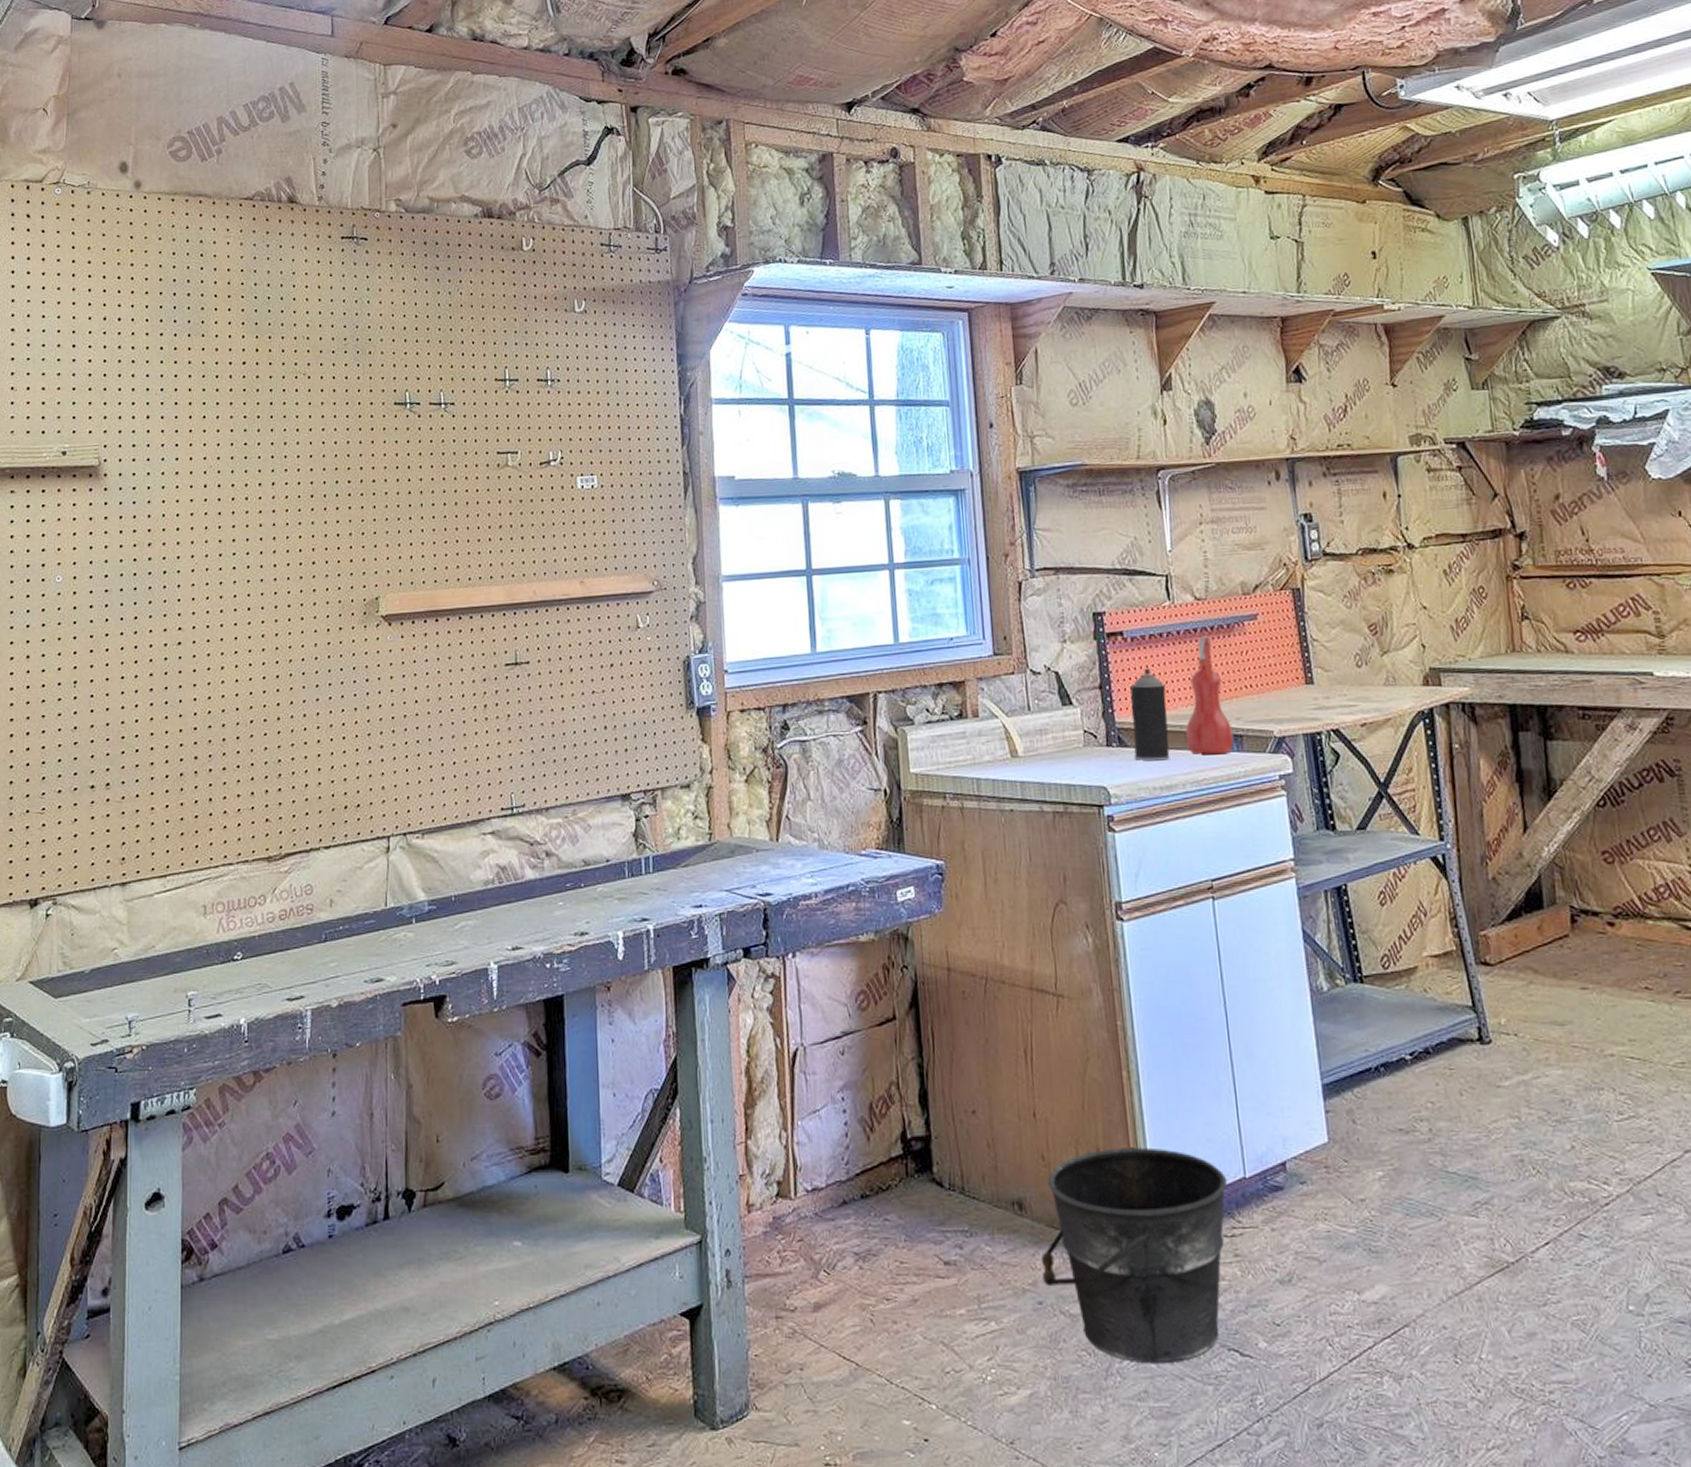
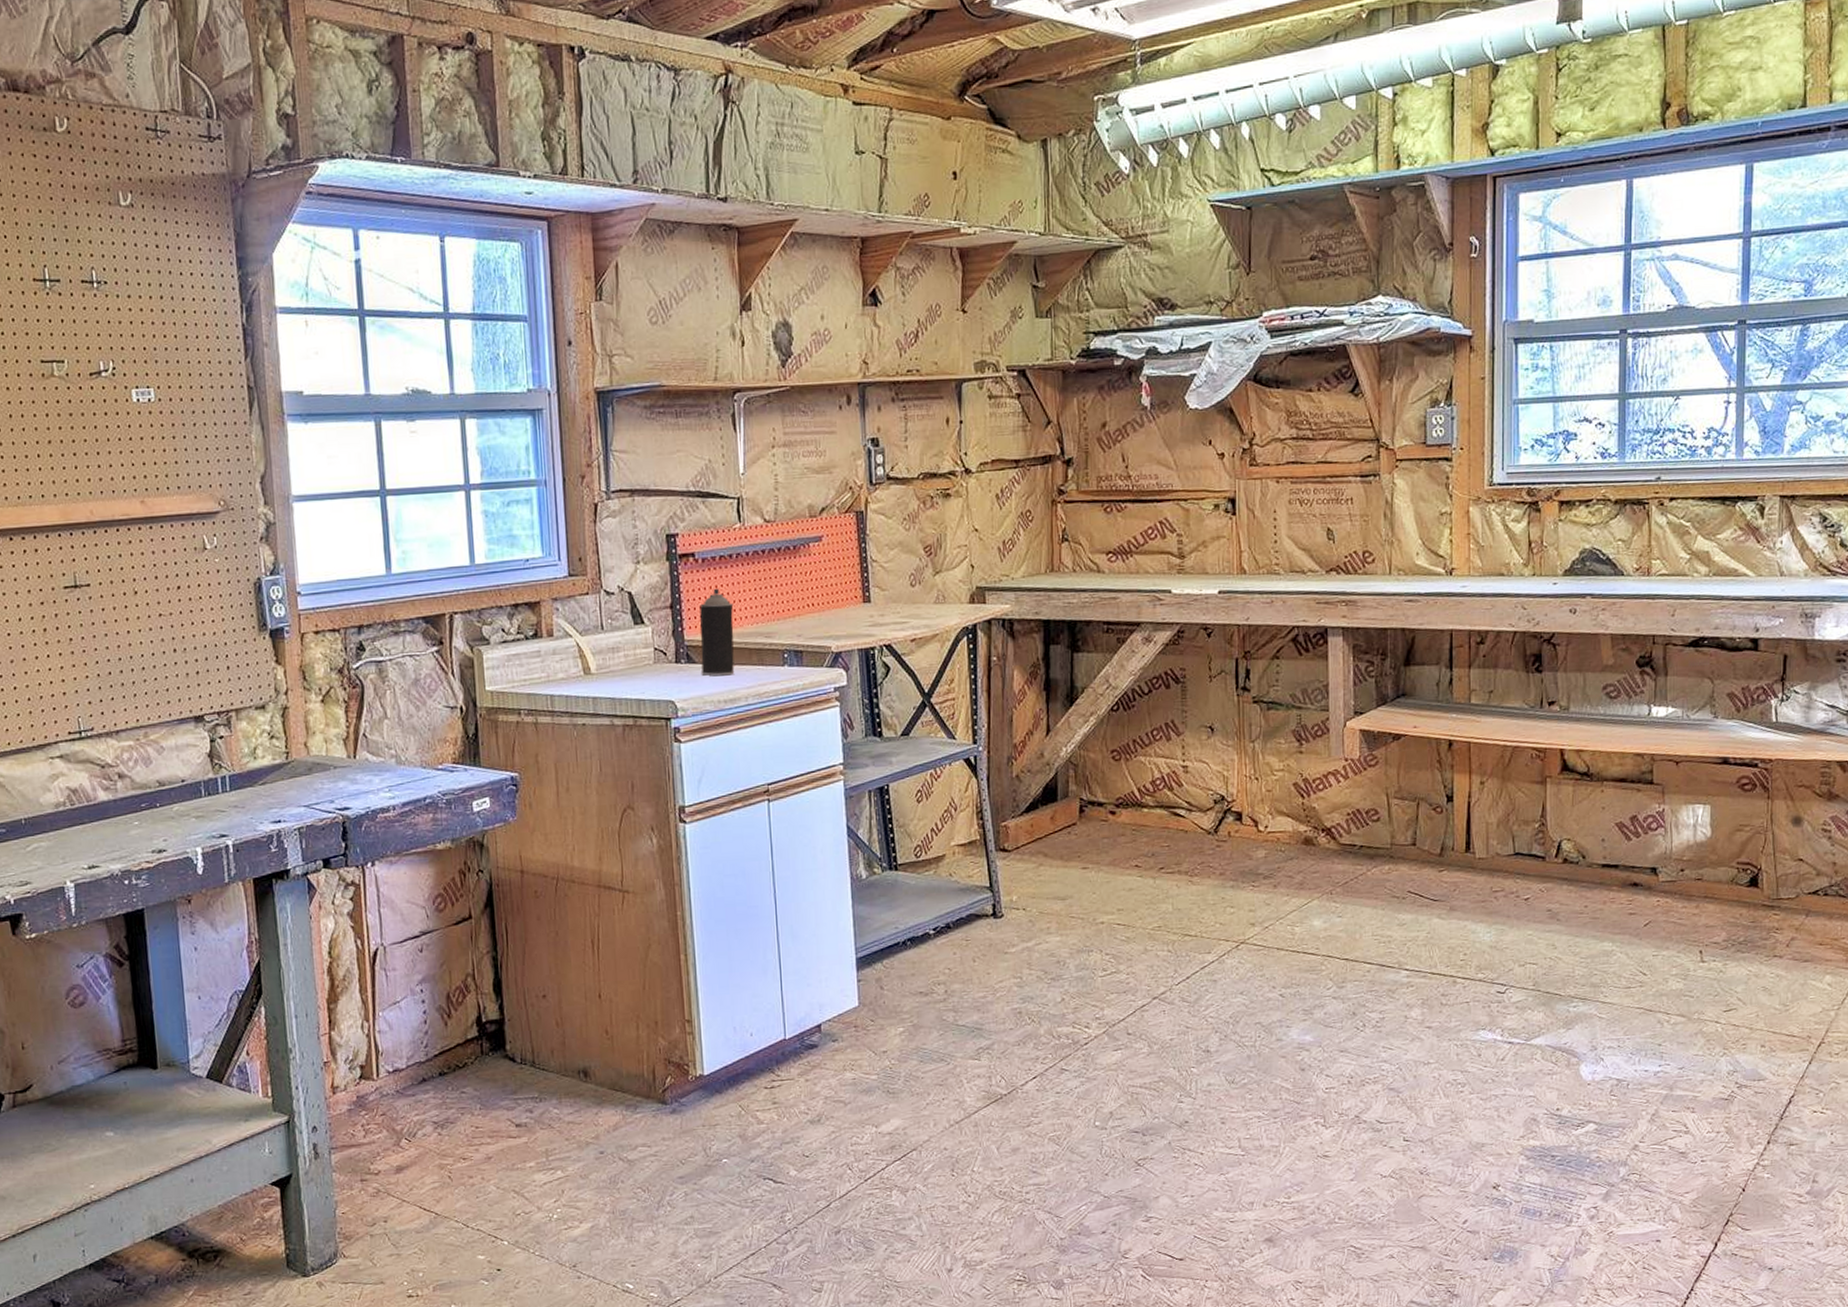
bucket: present [1041,1147,1228,1364] -> none [604,1018,770,1195]
spray bottle: present [1184,635,1234,755] -> none [749,557,795,670]

